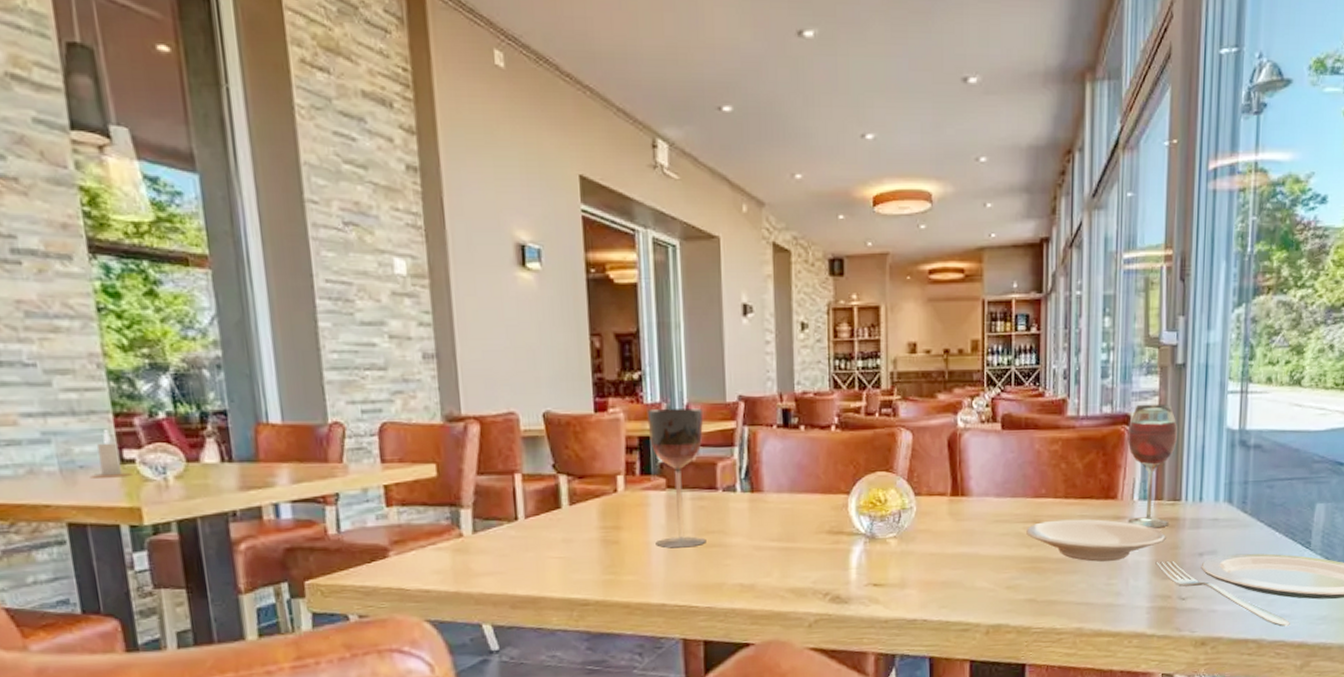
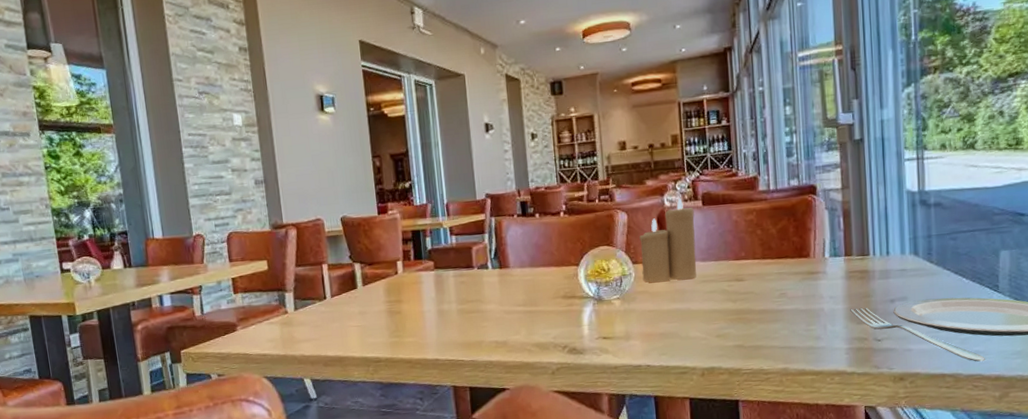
candle: present [90,430,133,478] -> none [42,250,69,284]
wineglass: present [647,408,707,548] -> none [417,206,467,315]
candle: none [925,419,991,520] -> present [639,198,697,283]
saucer: present [1026,519,1167,562] -> none [731,275,859,312]
wineglass: present [1127,403,1177,528] -> none [814,174,861,280]

